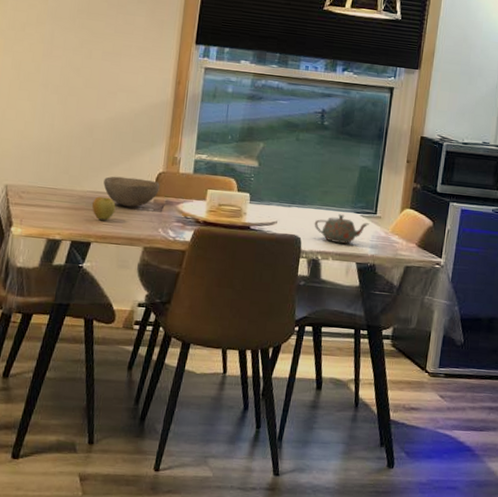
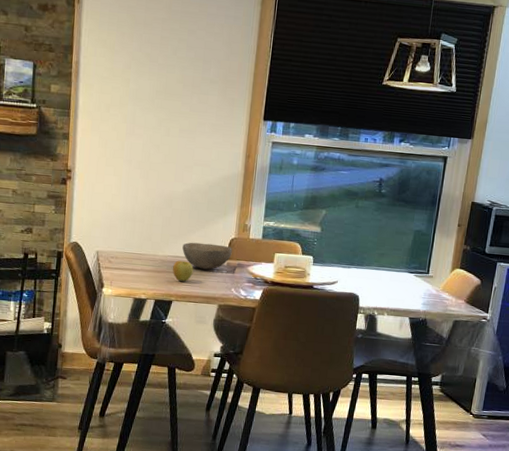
teapot: present [314,214,369,244] -> none [371,274,422,301]

